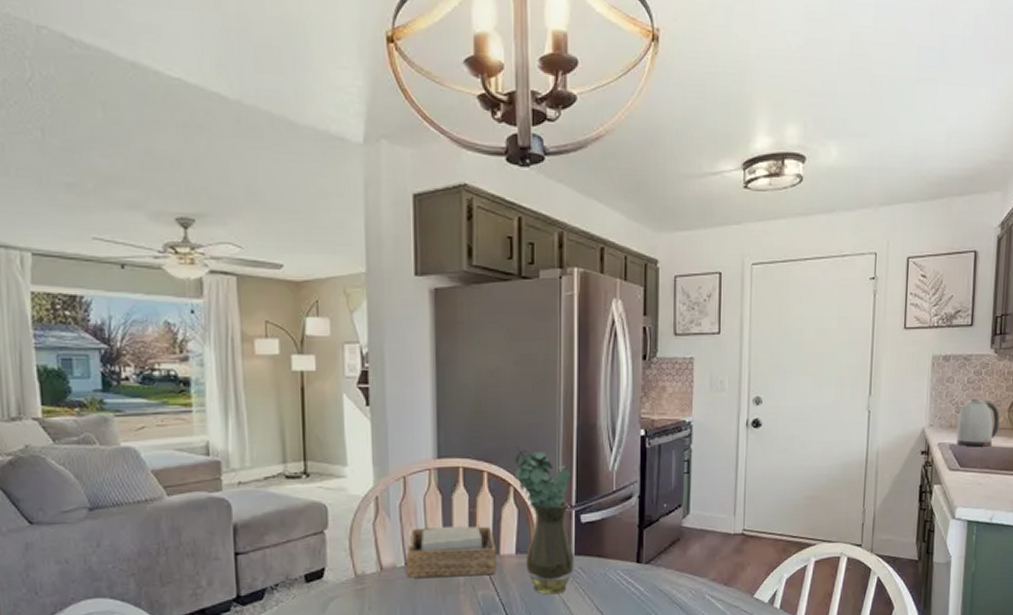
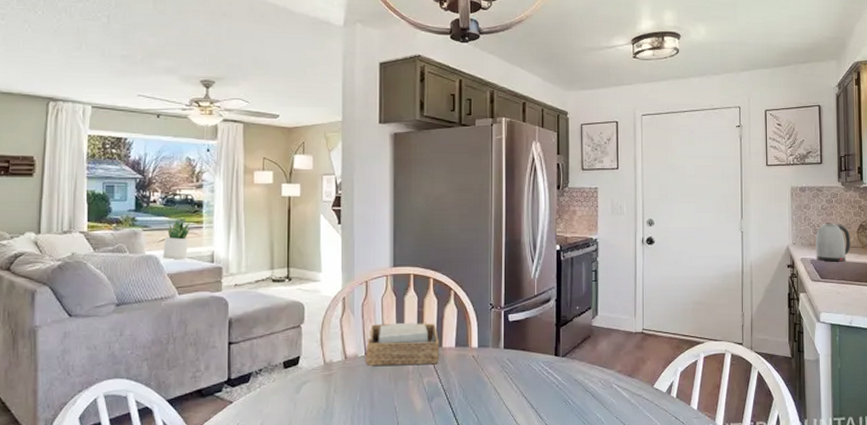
planter: none [142,402,177,453] -> present [162,220,191,260]
vase: present [513,445,574,595] -> none [454,256,504,382]

